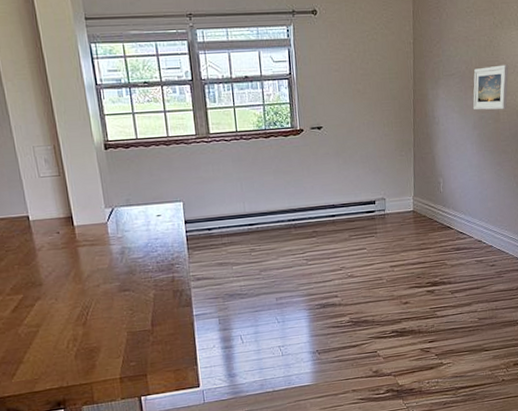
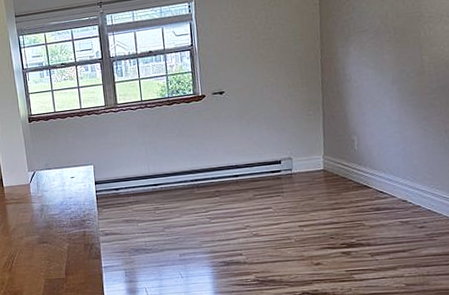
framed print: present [472,64,509,110] -> none [390,14,434,64]

